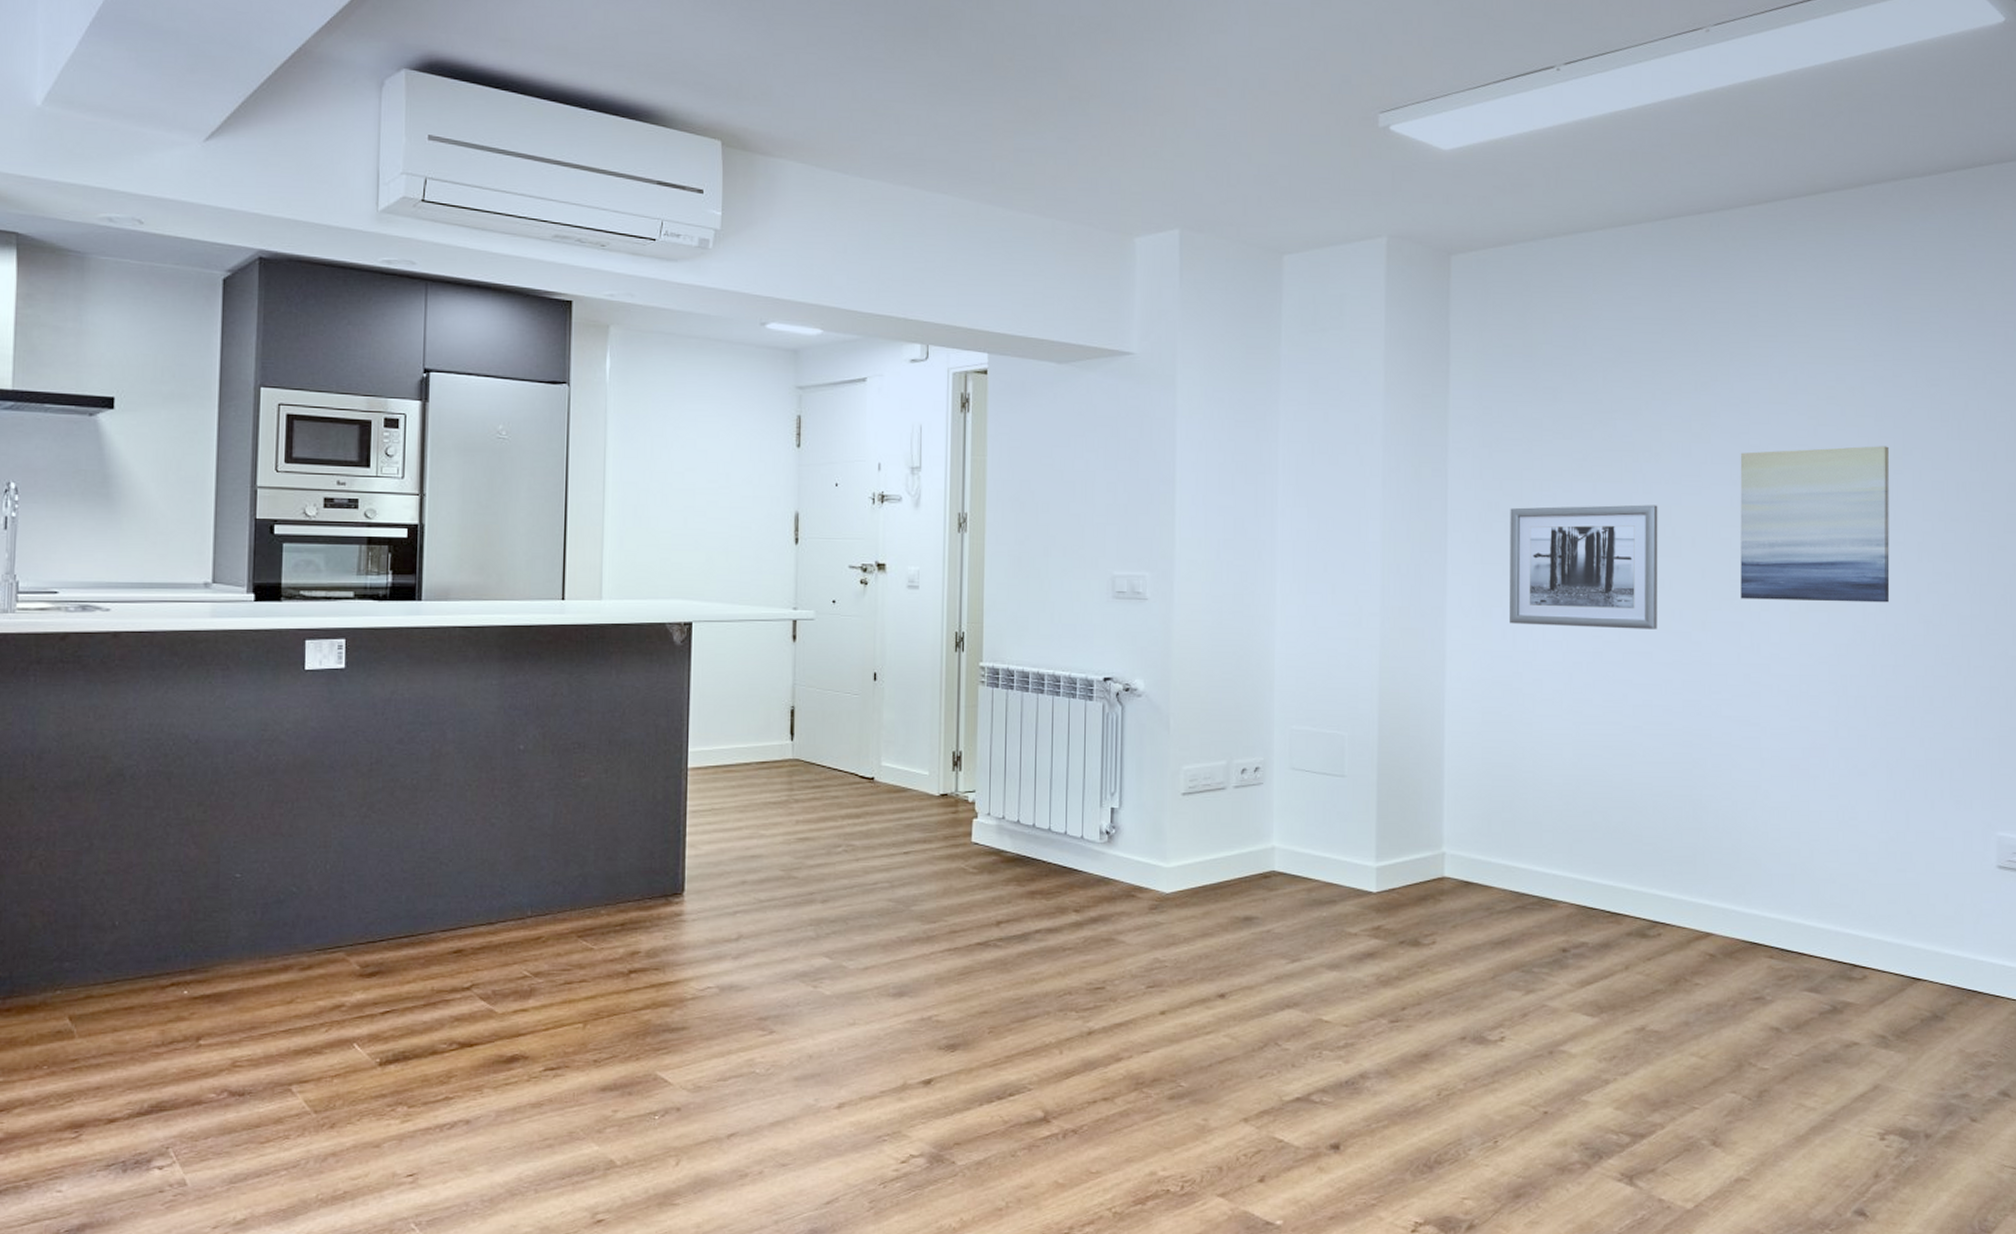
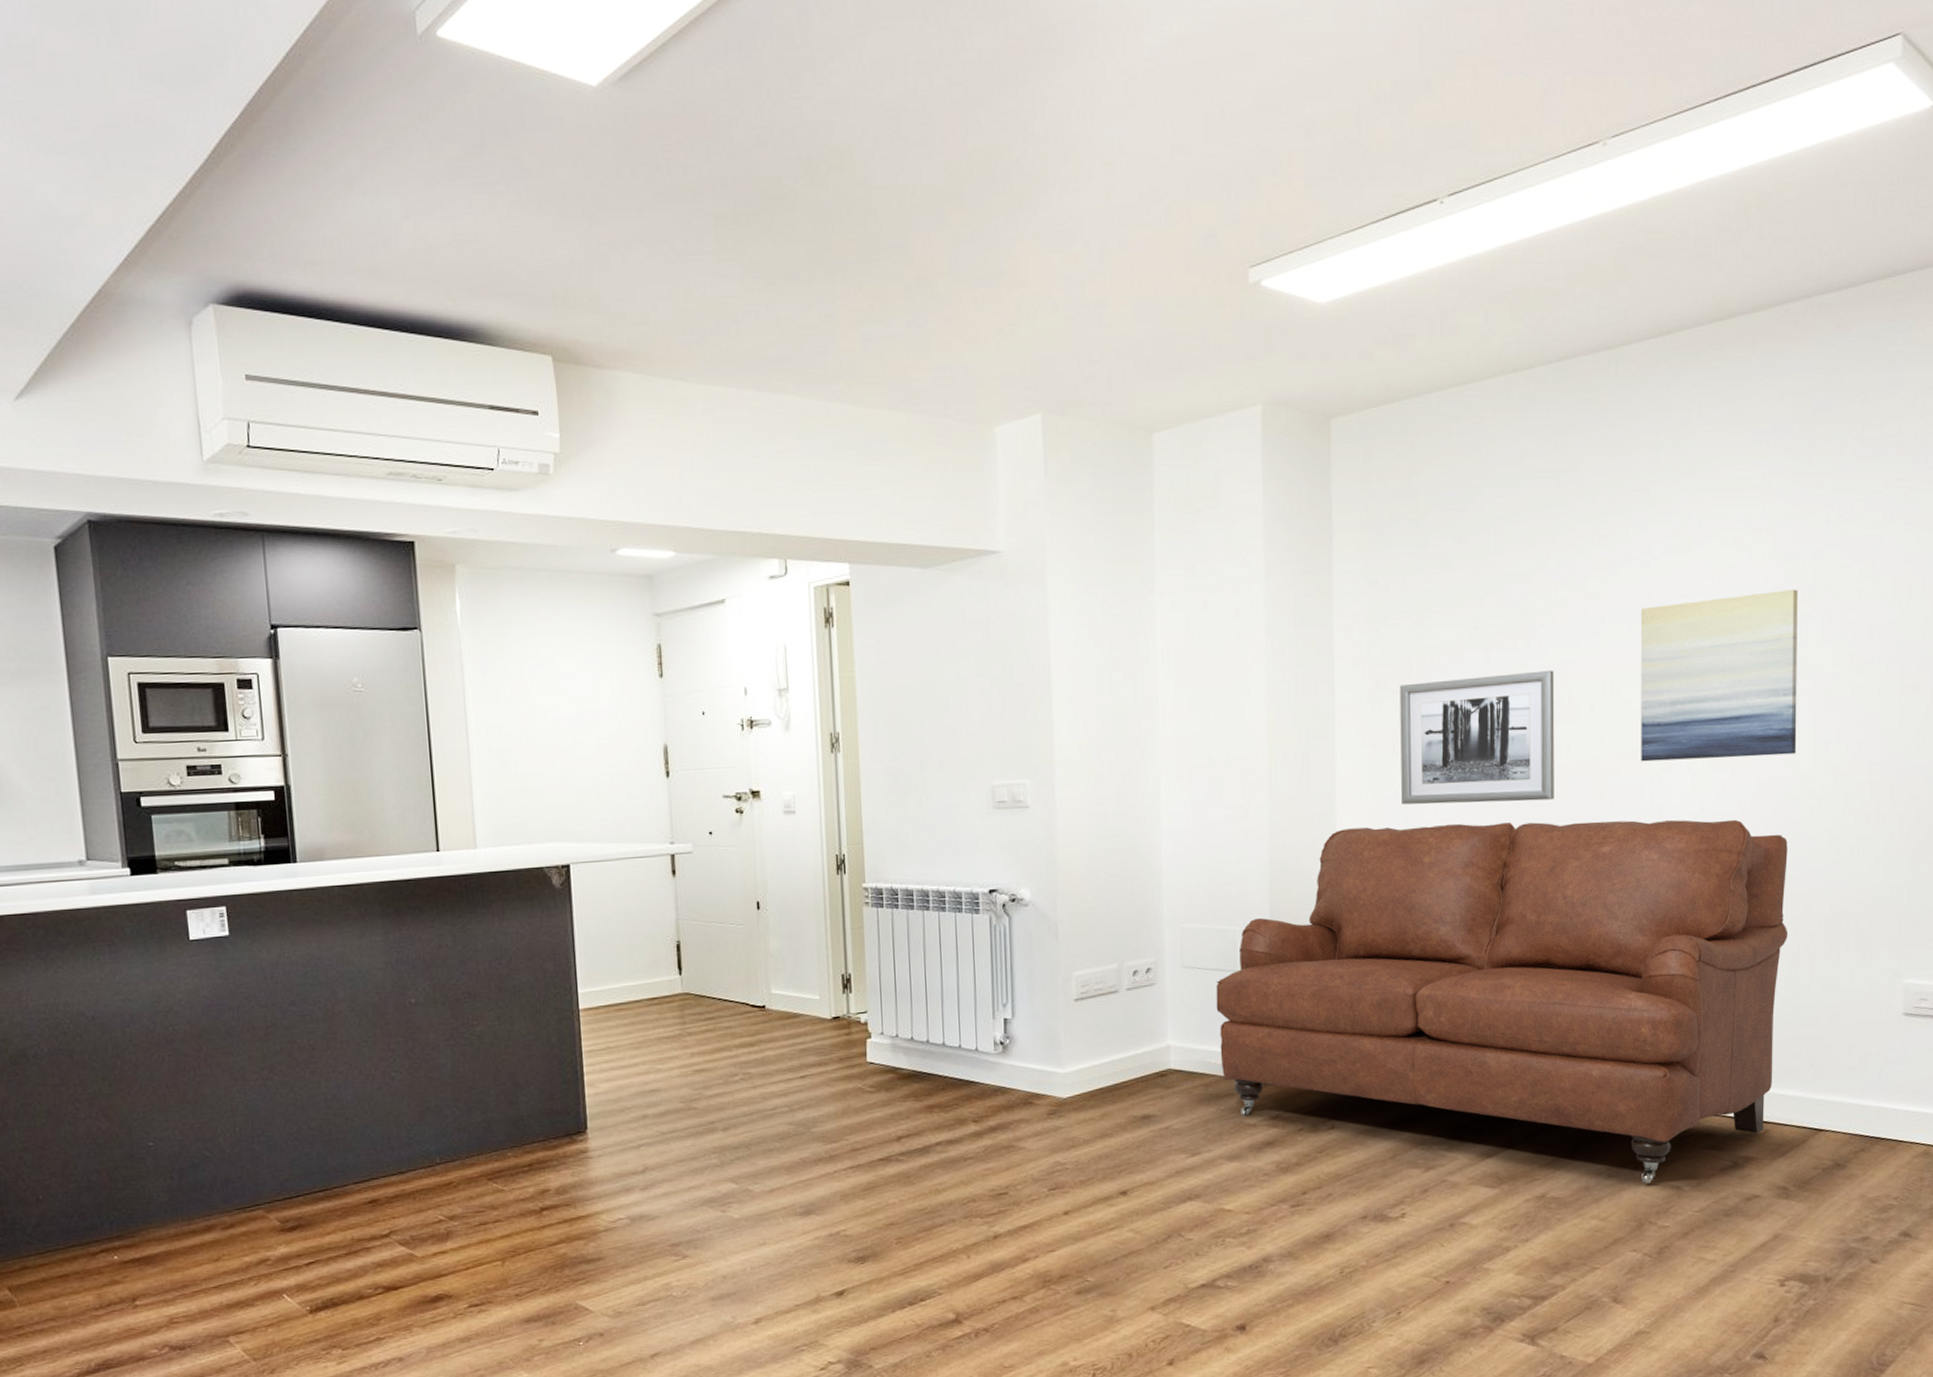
sofa: none [1322,643,1884,1023] -> present [1216,819,1788,1184]

